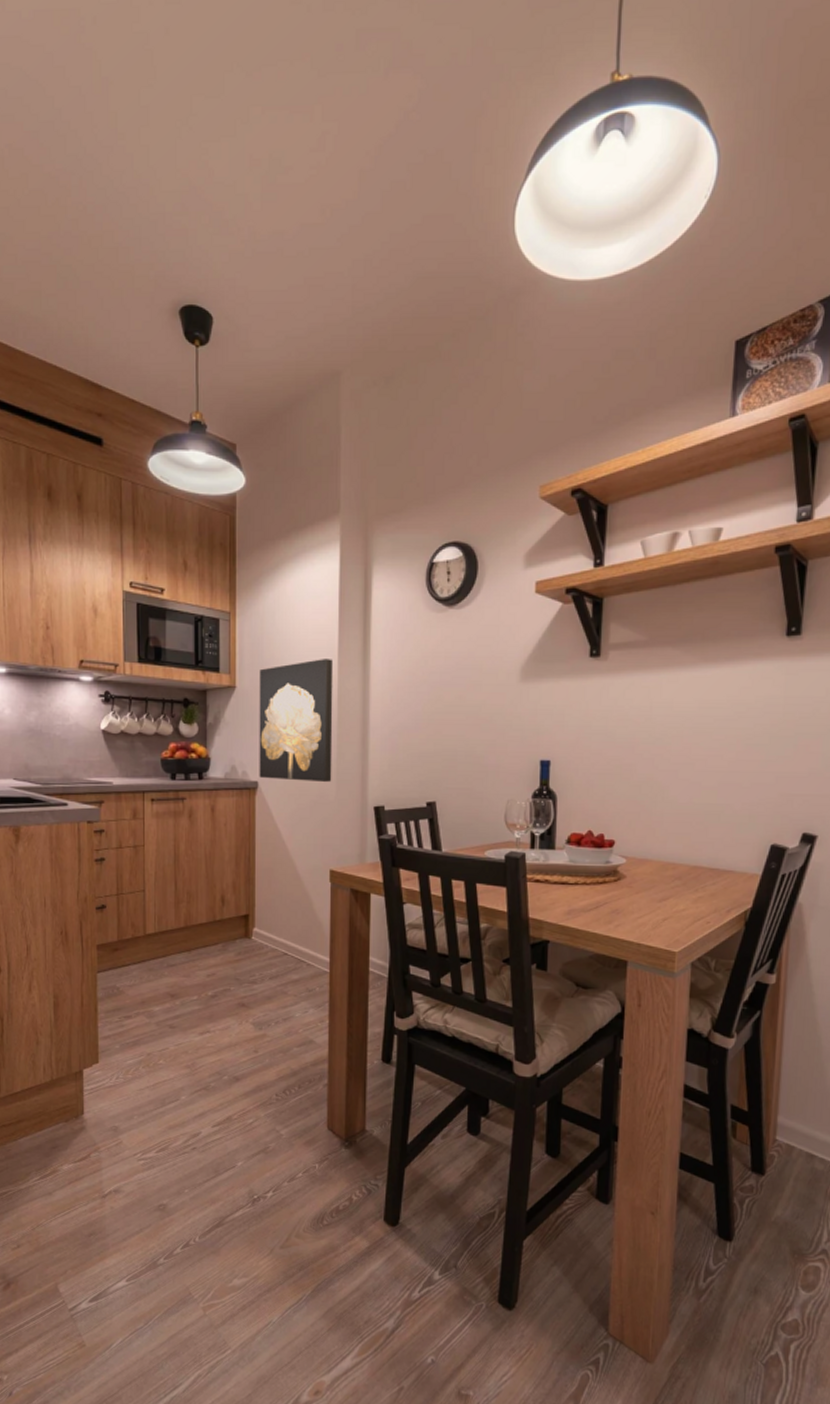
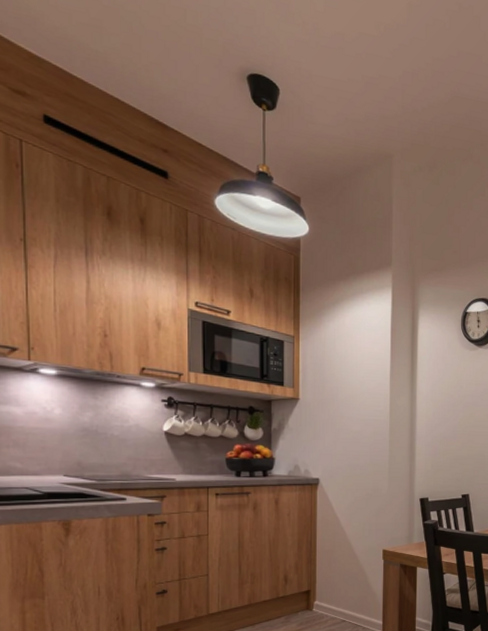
wall art: present [259,659,334,782] -> none [320,380,386,479]

